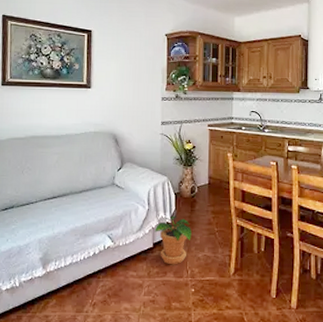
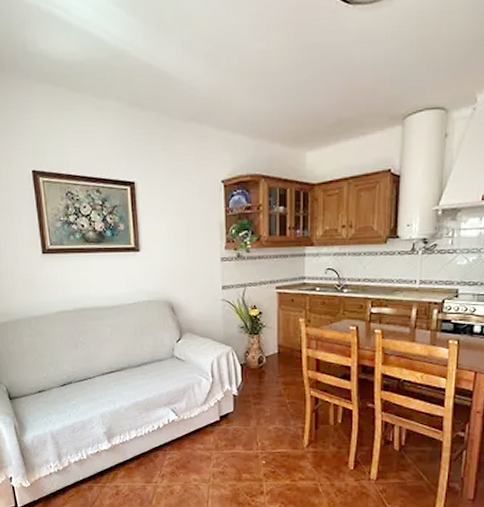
potted plant: present [154,215,192,265] -> none [220,388,261,438]

